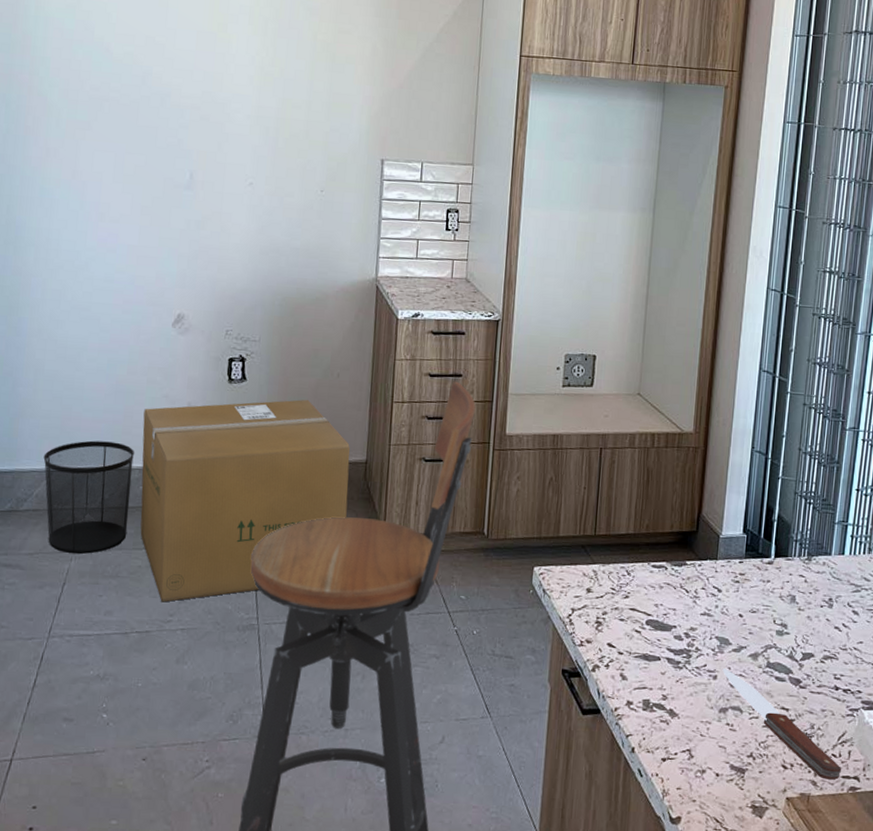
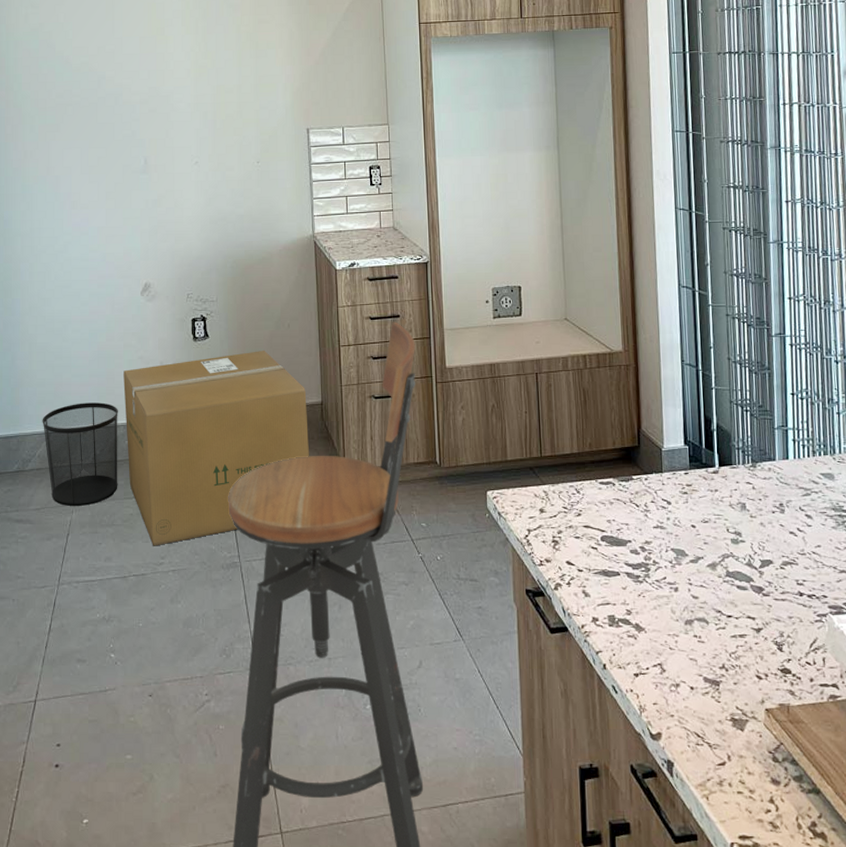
kitchen knife: present [723,669,842,780] -> none [683,580,819,688]

